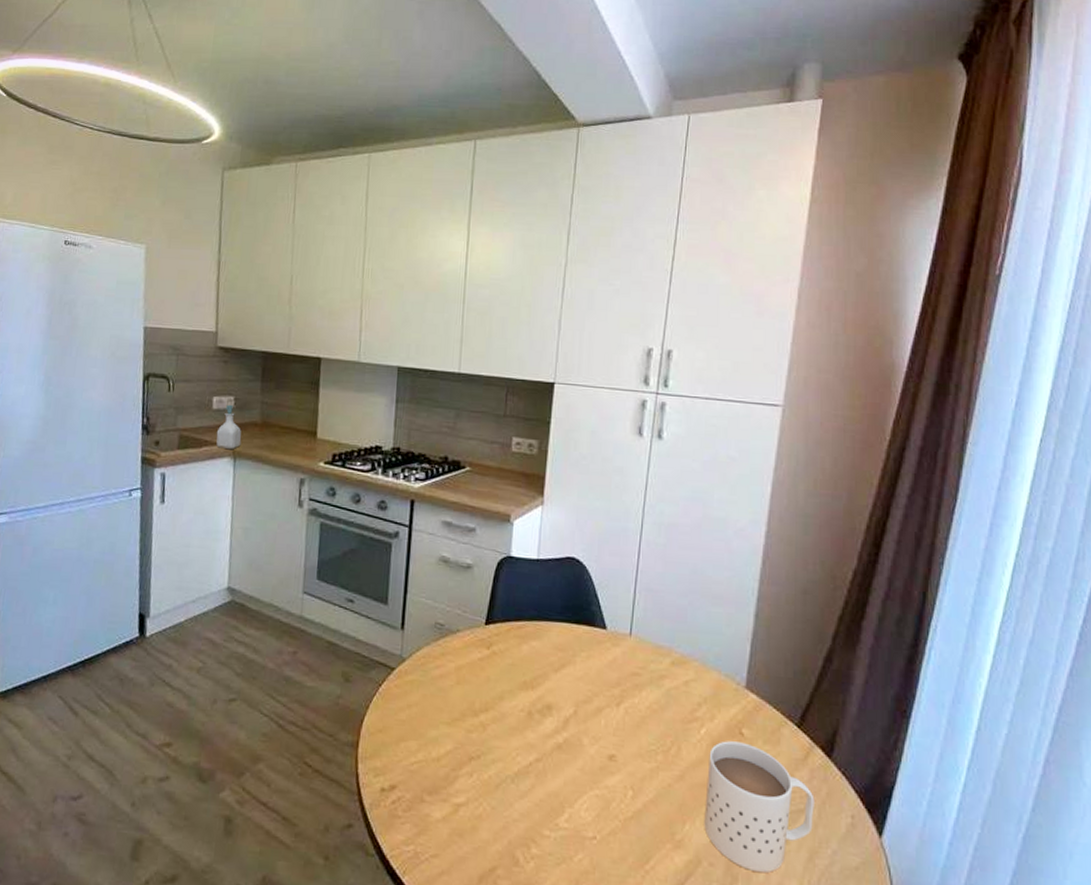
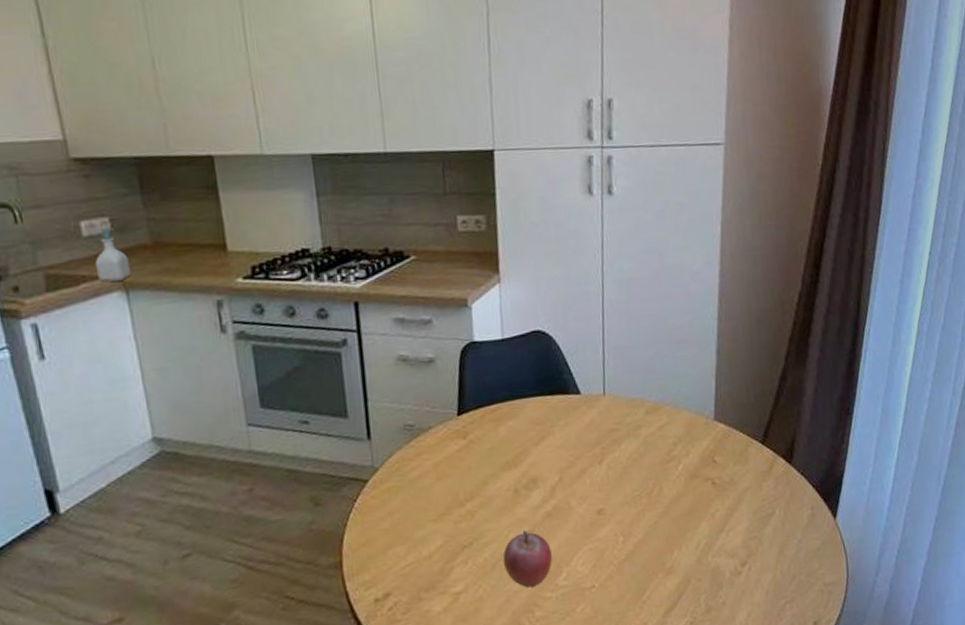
fruit: none [506,756,556,820] -> present [502,530,552,588]
mug: present [704,741,815,873] -> none [688,468,781,576]

